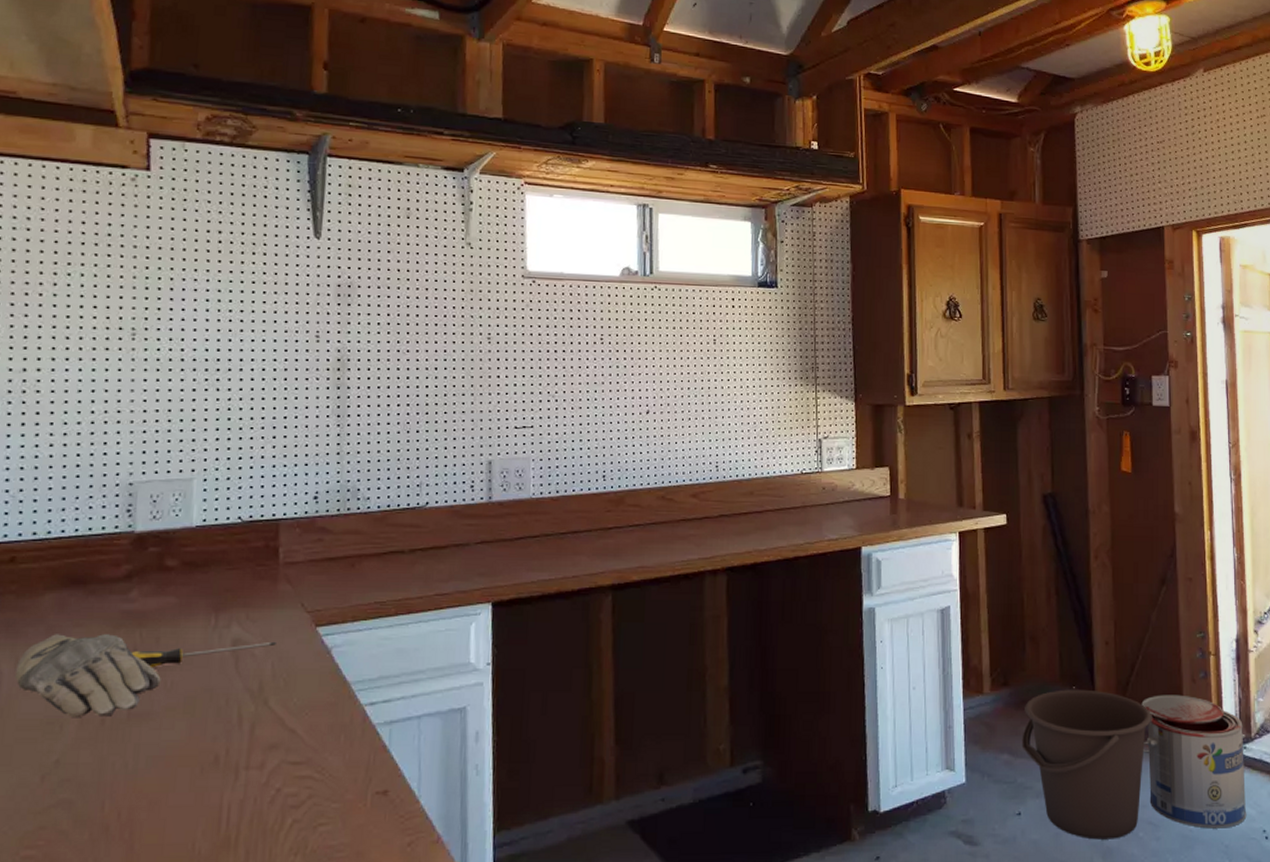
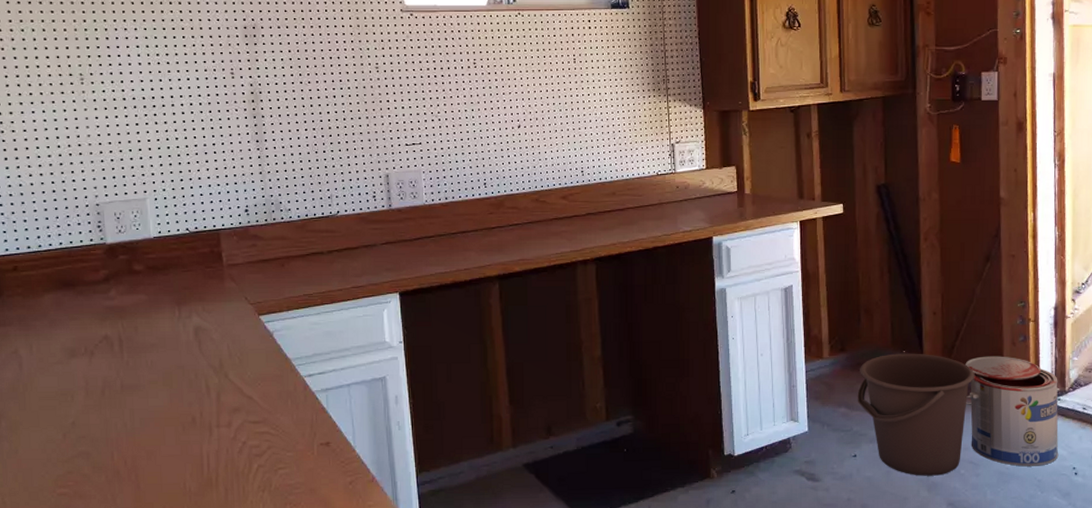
glove: present [14,634,161,718] -> none [31,325,143,391]
screwdriver: present [131,641,278,668] -> none [117,328,230,351]

